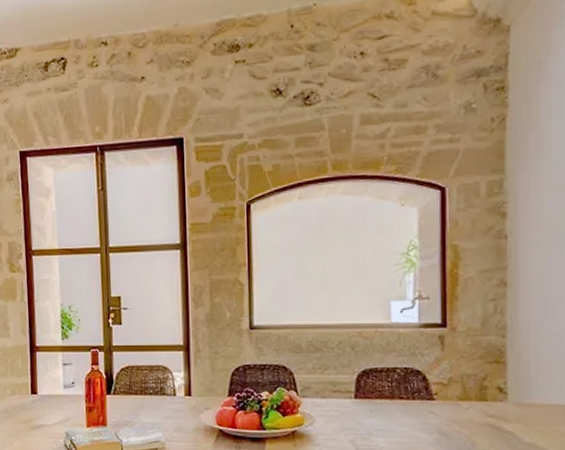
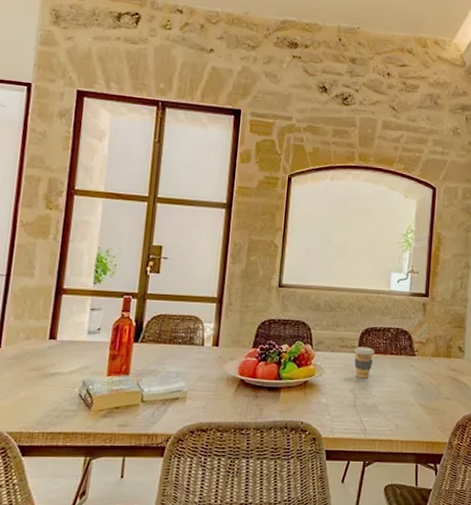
coffee cup: none [350,391,377,428] -> present [354,347,374,379]

